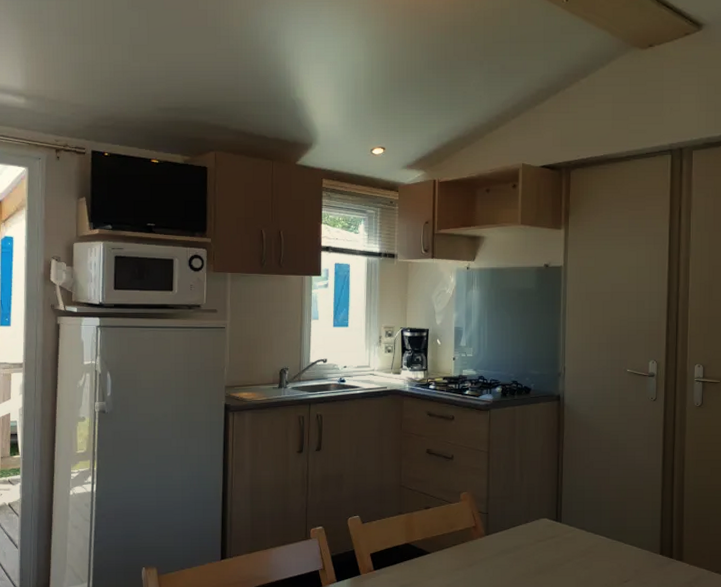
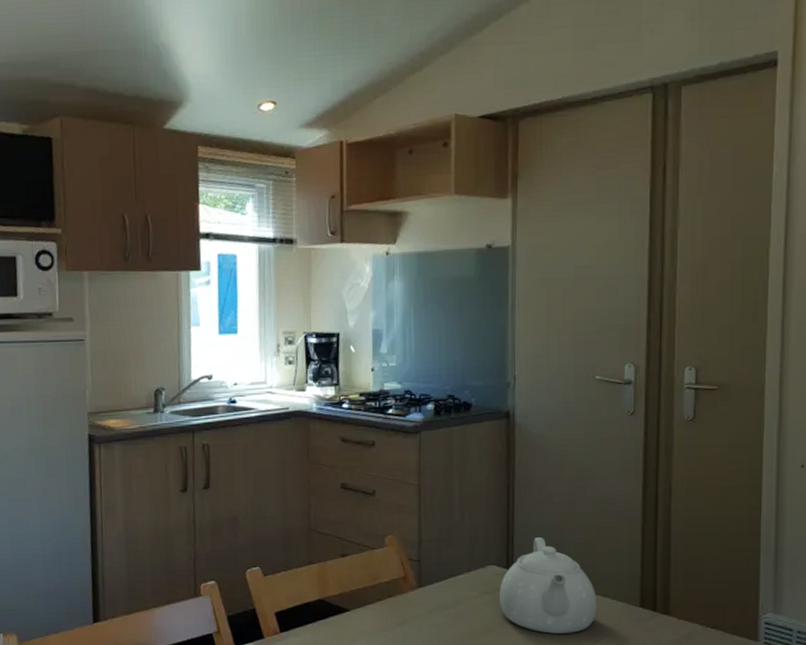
teapot: none [550,497,626,575] -> present [499,537,597,634]

